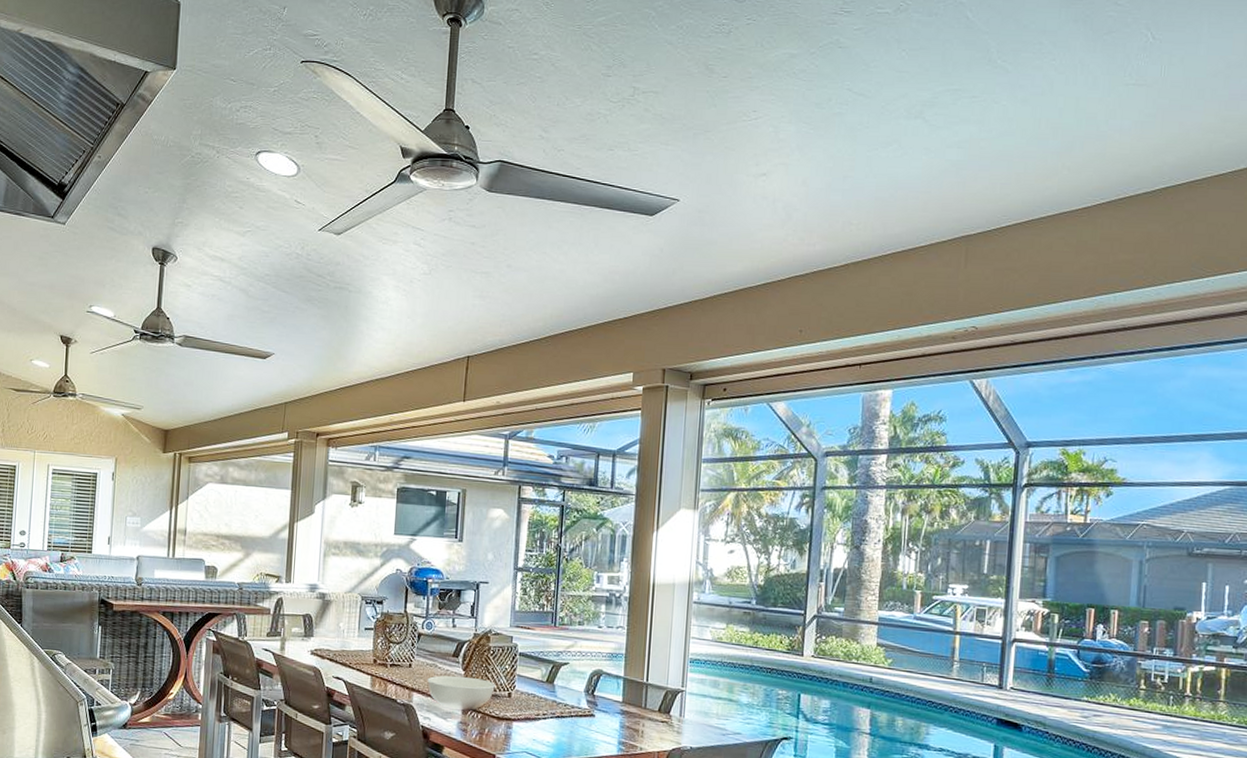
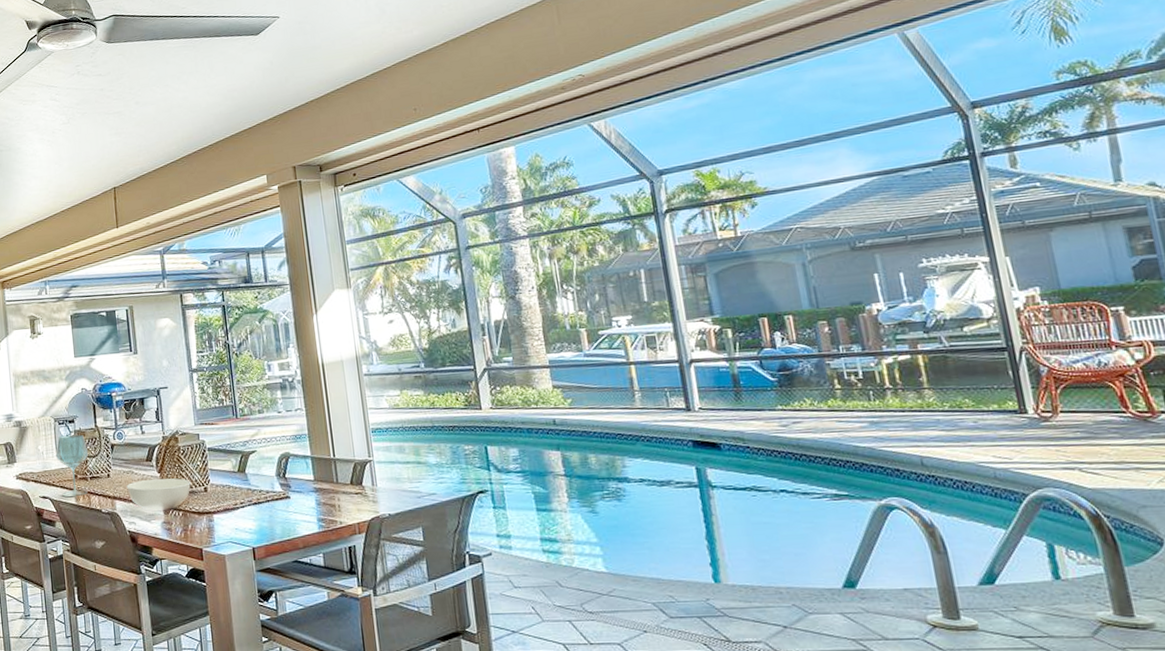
wine glass: none [357,616,393,683] -> present [56,434,89,497]

